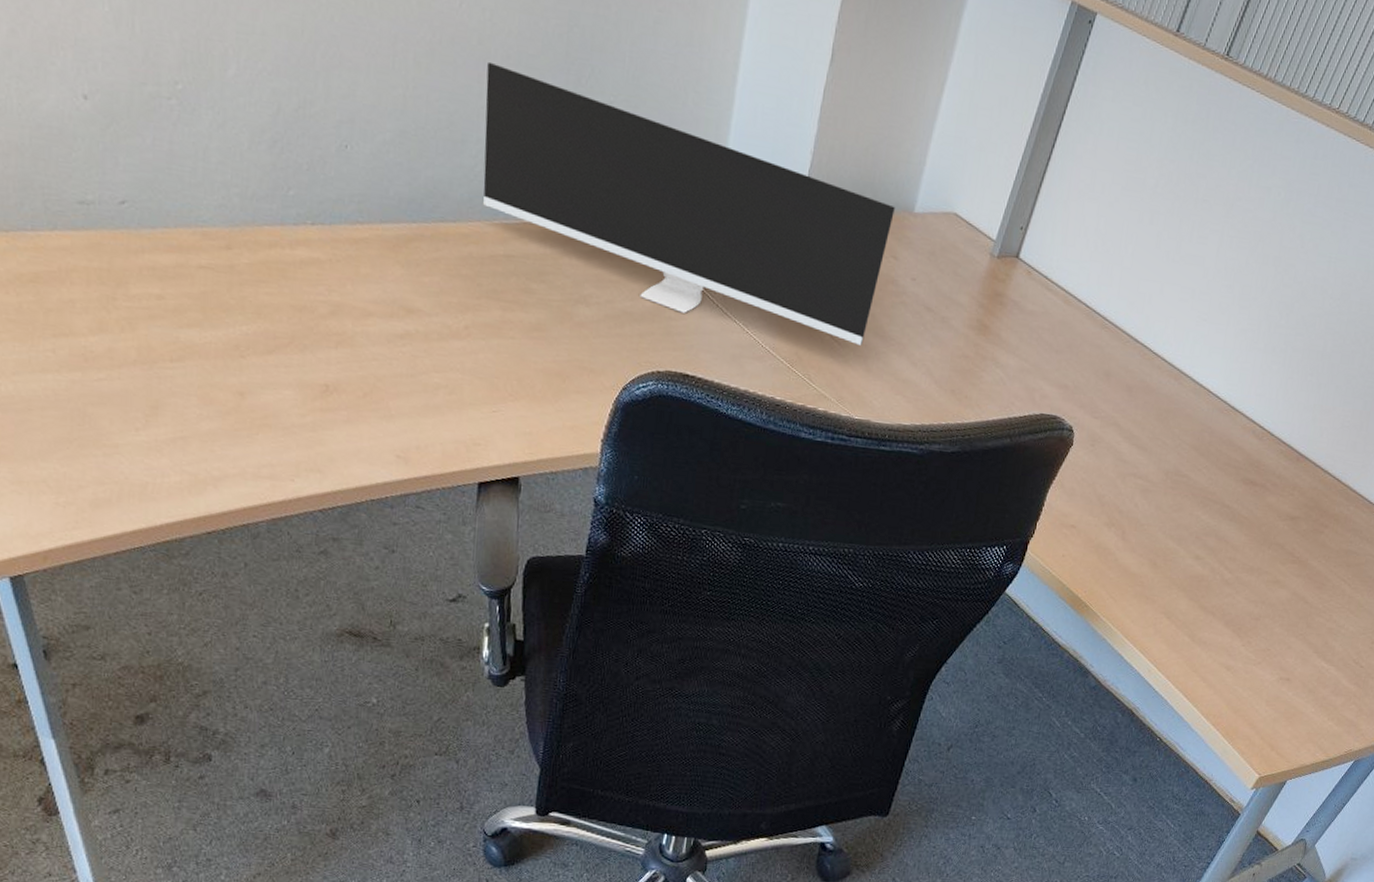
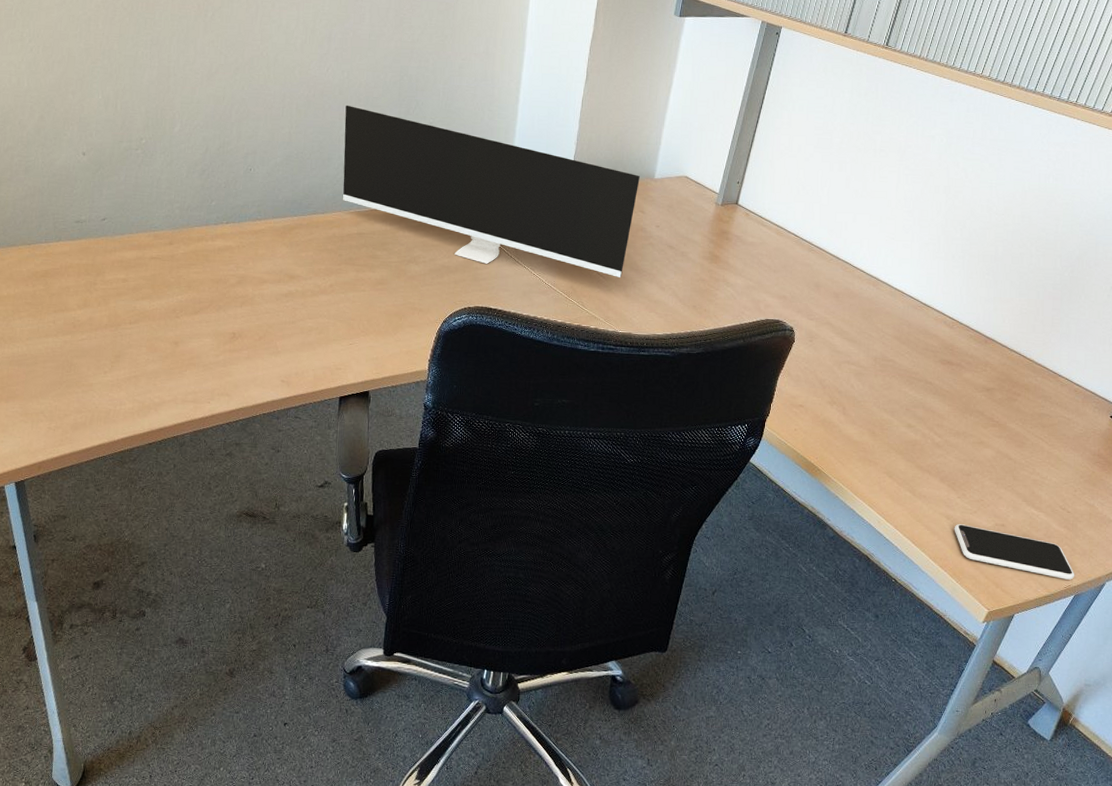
smartphone: none [1233,676,1358,744] -> present [954,524,1074,580]

